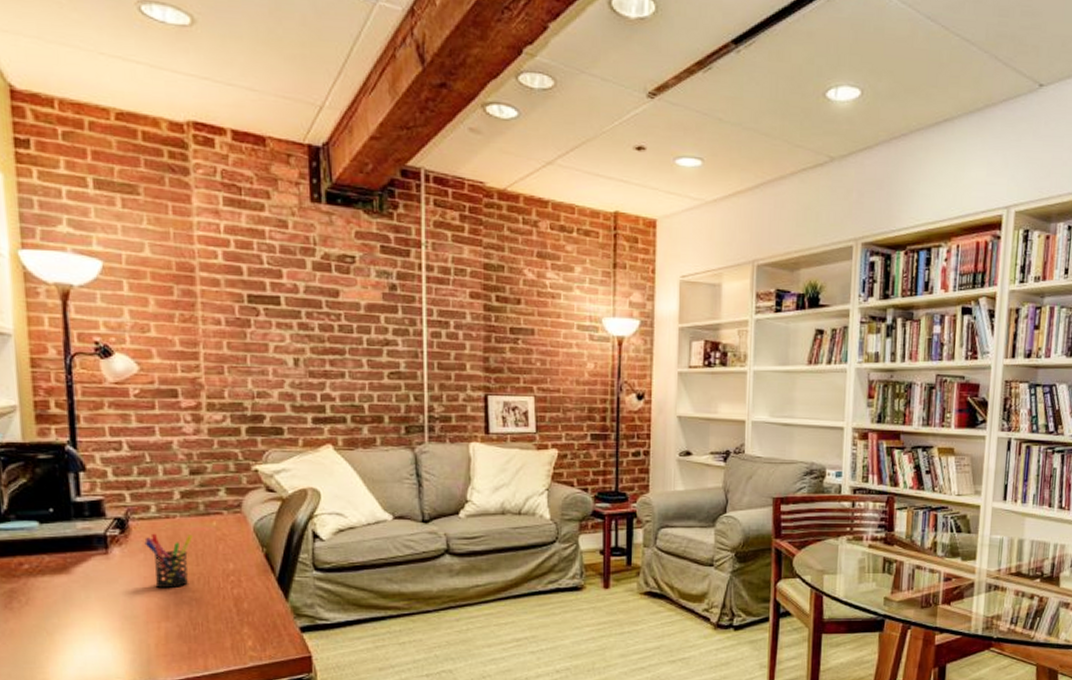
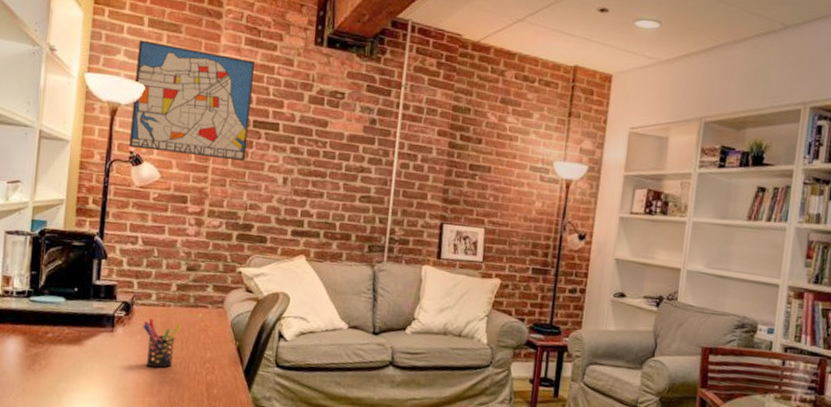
wall art: none [84,205,244,344] -> present [129,40,256,162]

